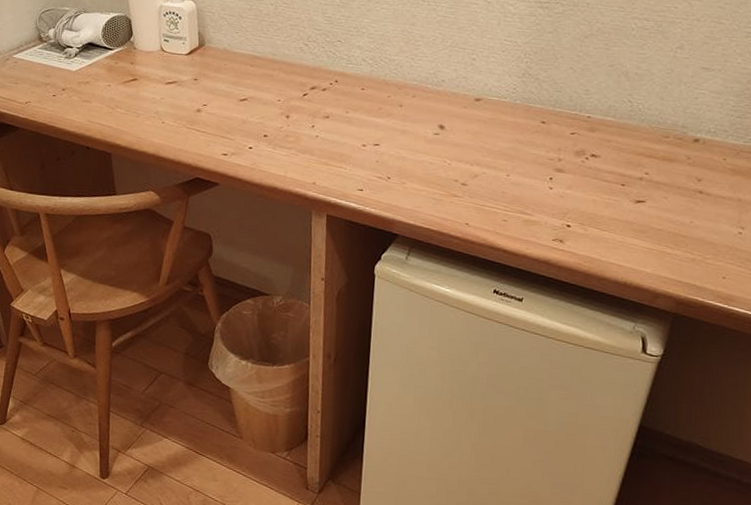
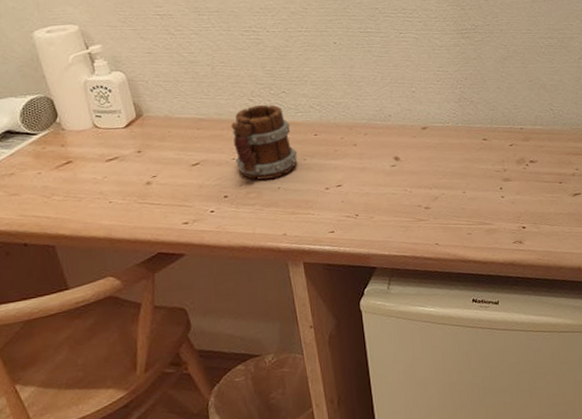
mug: none [280,50,341,126] -> present [231,104,297,180]

